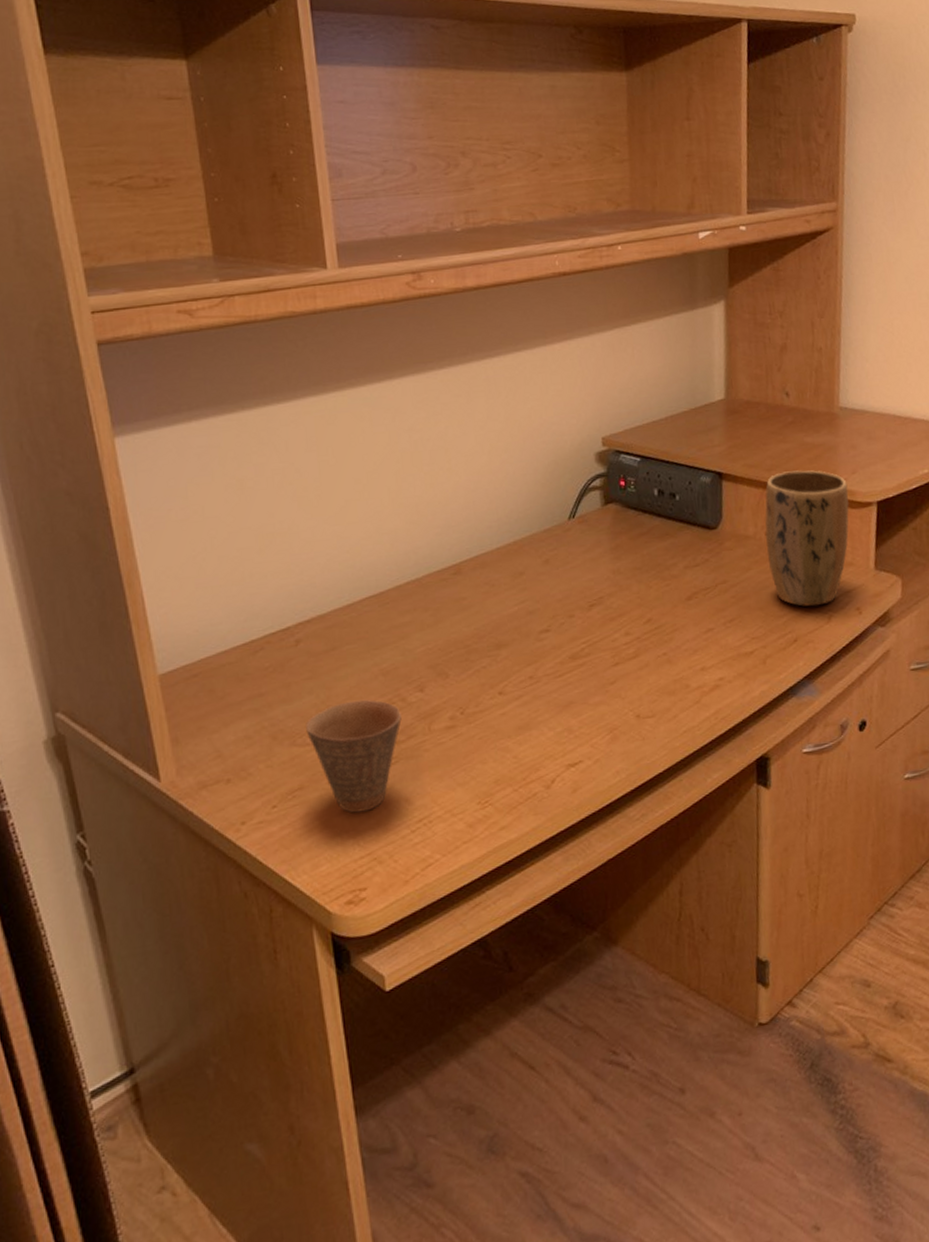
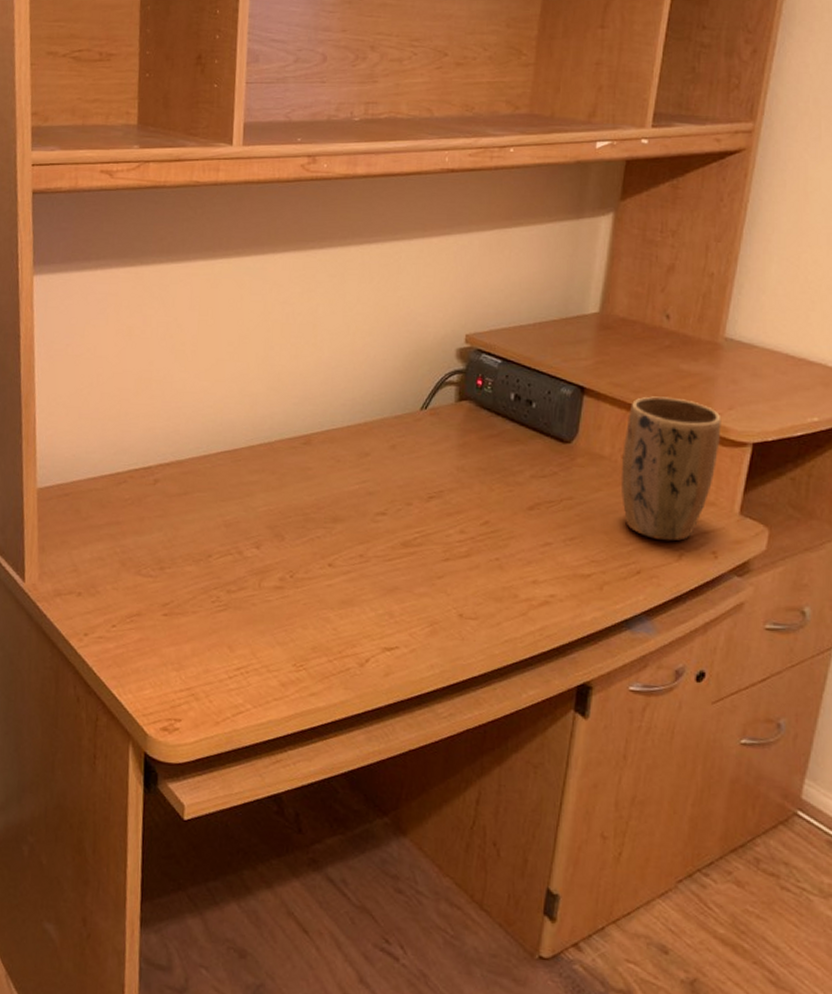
cup: present [306,699,402,813] -> none [151,544,236,649]

